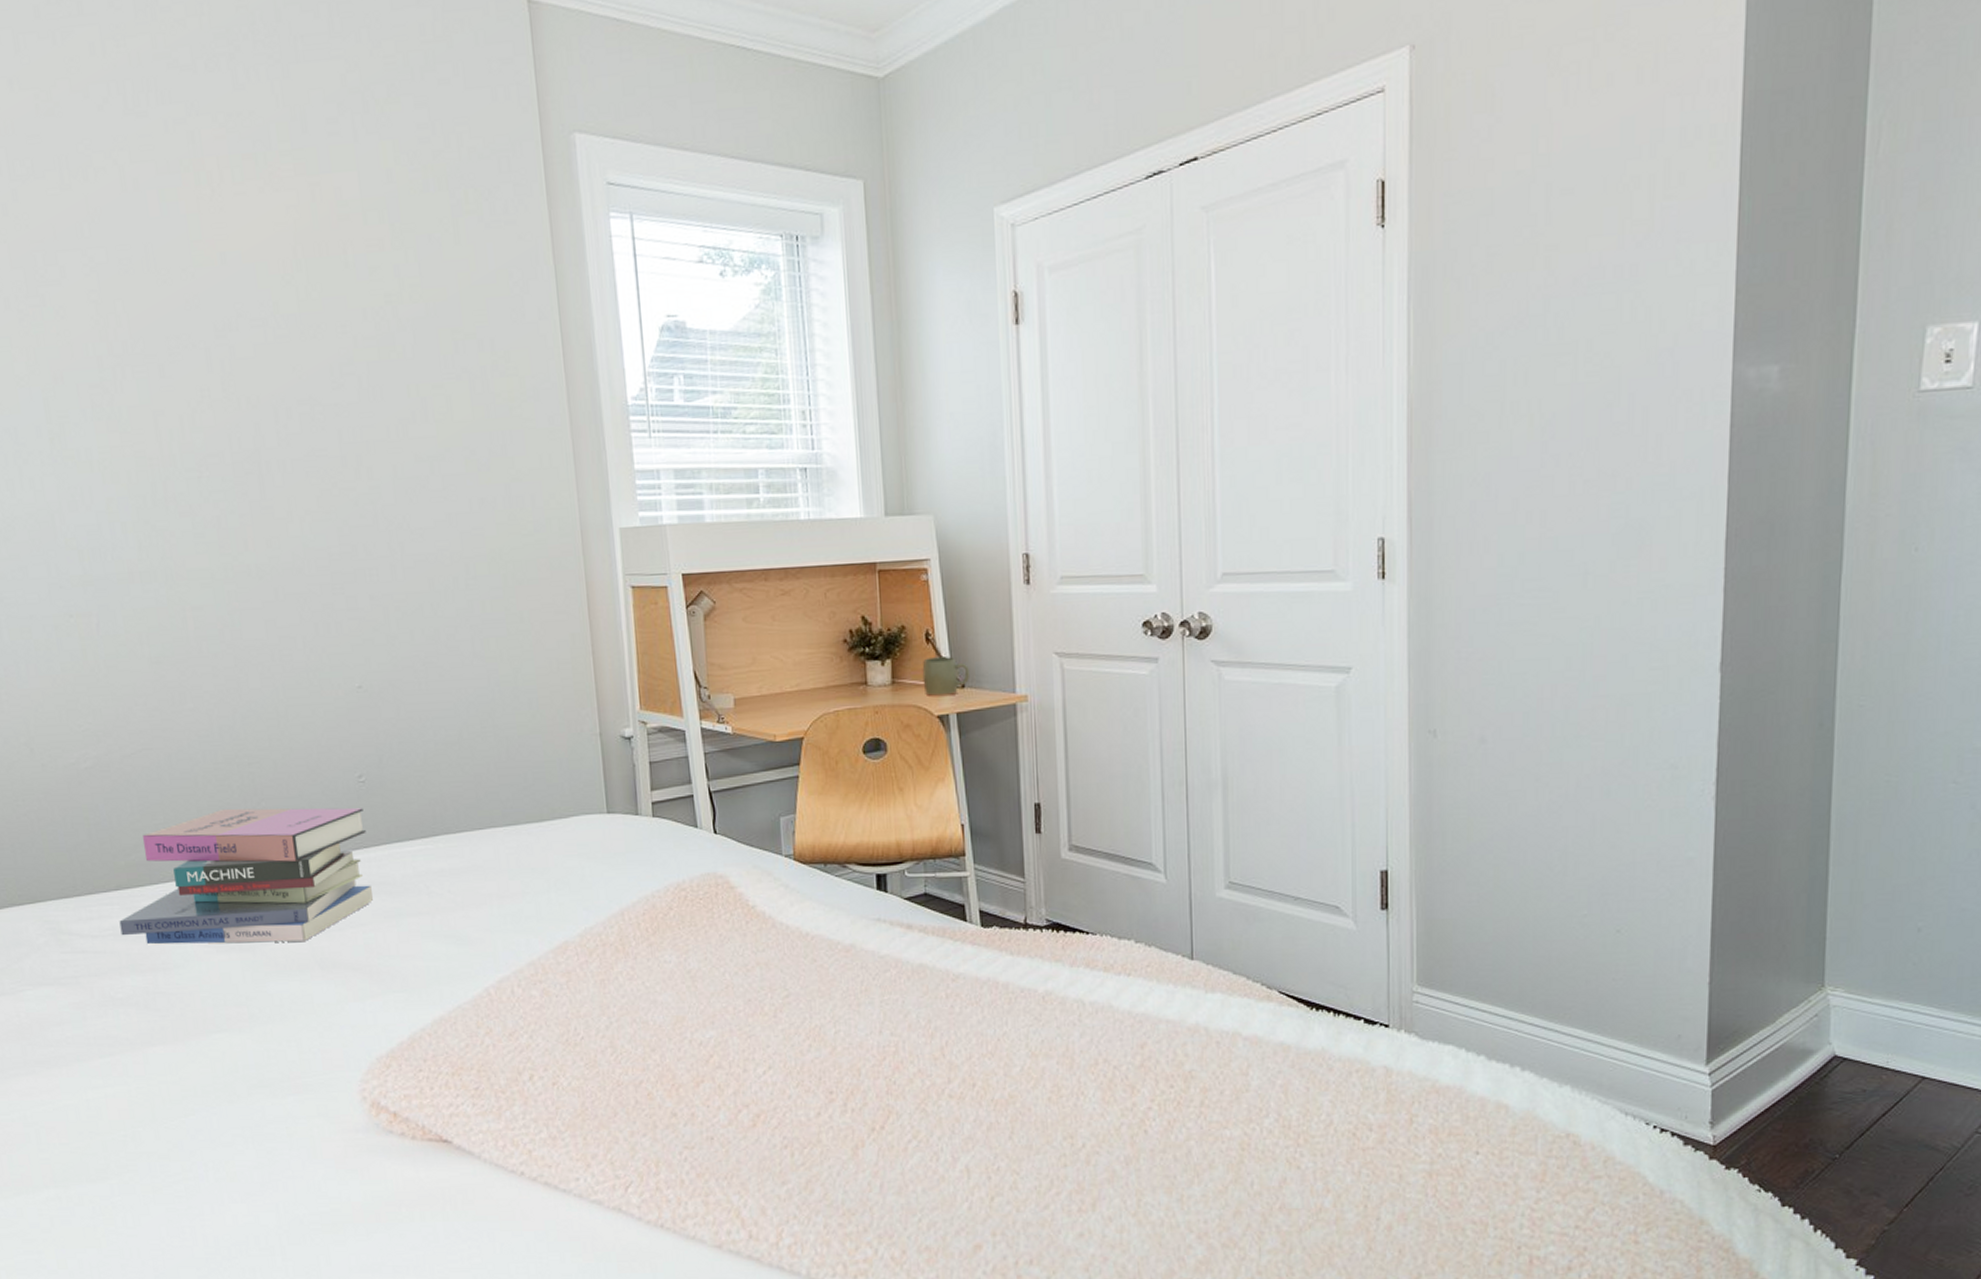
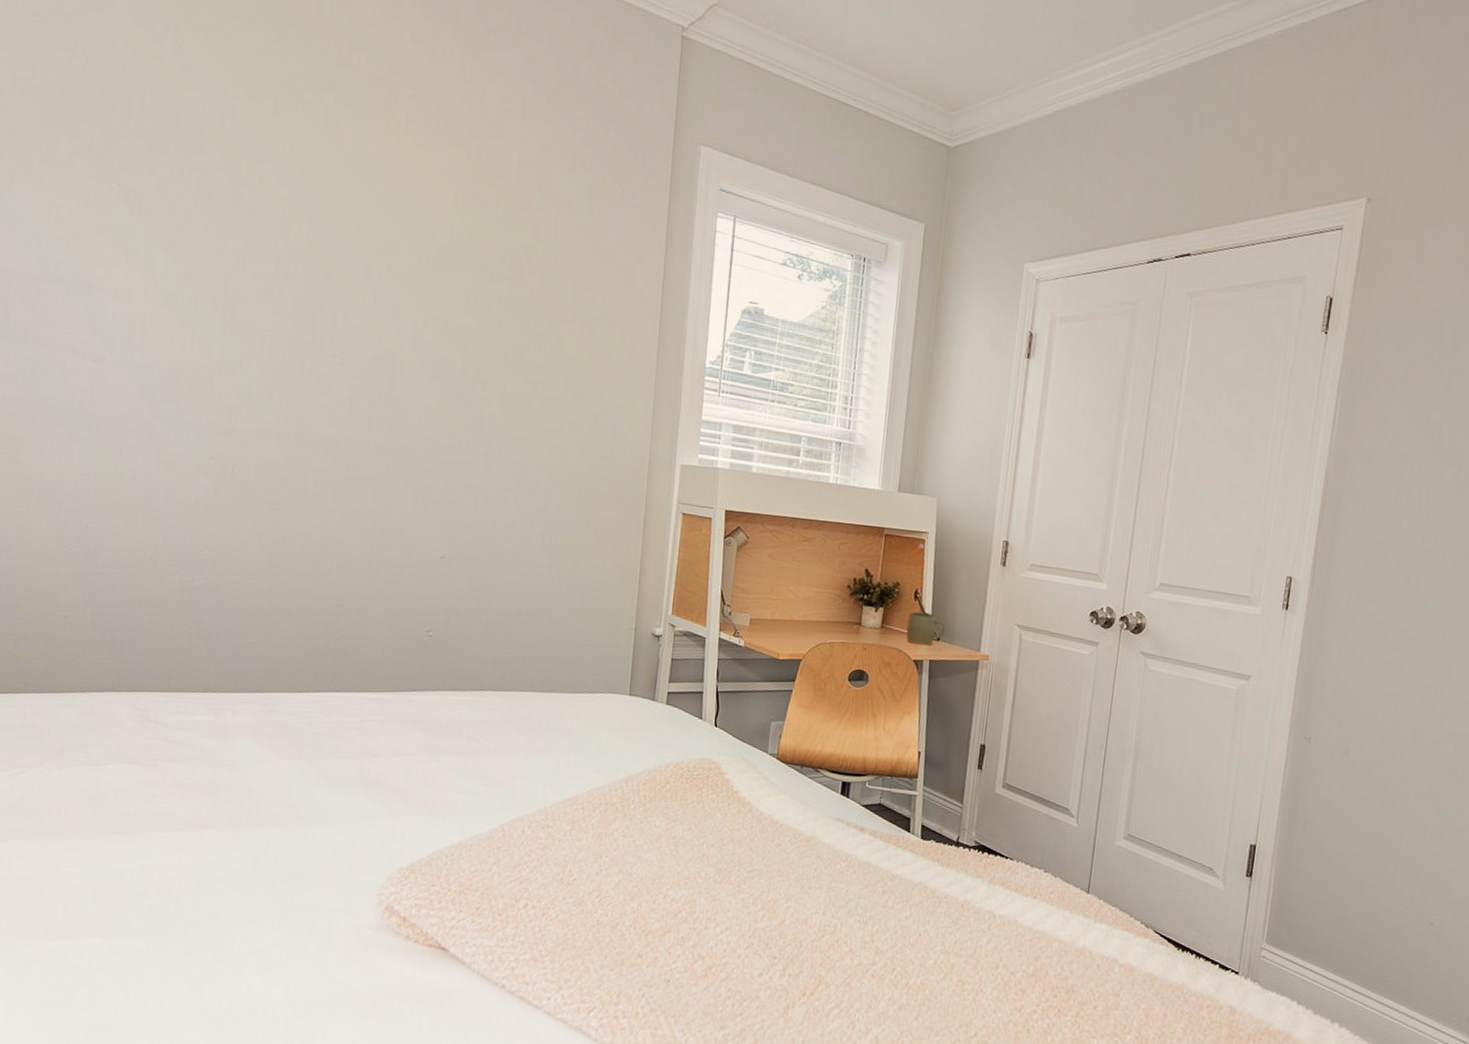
books: present [119,807,373,944] -> none [200,639,426,761]

